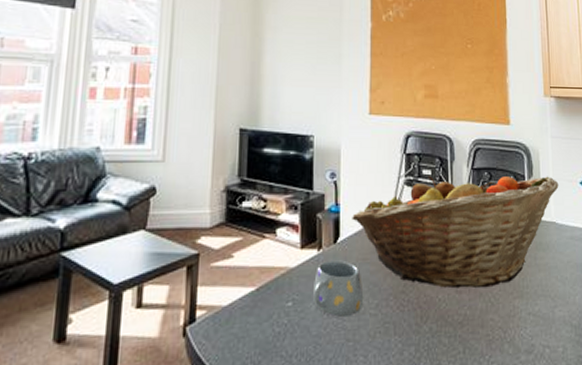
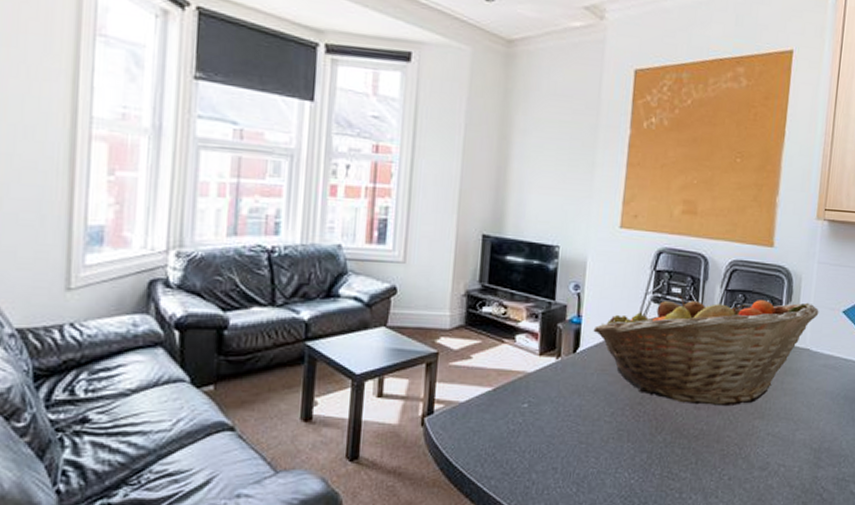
mug: present [312,260,364,318] -> none [548,369,600,422]

